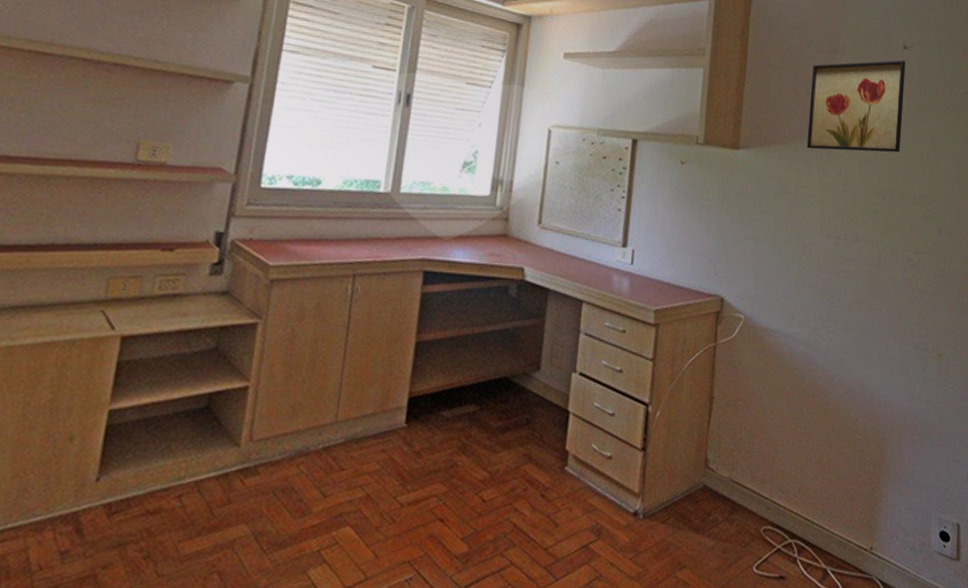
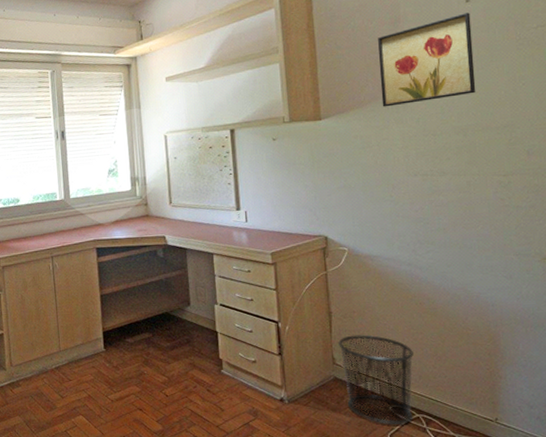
waste bin: none [714,430,797,553] -> present [338,334,414,425]

